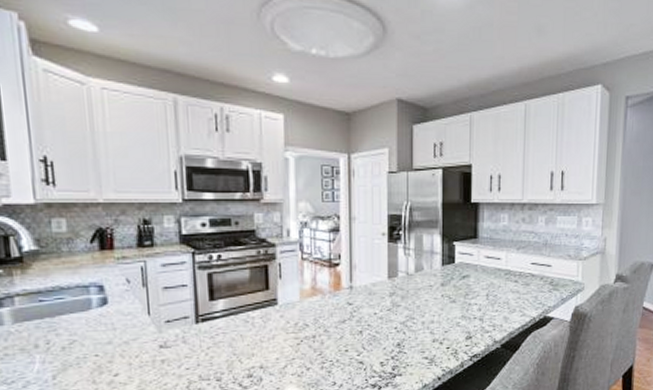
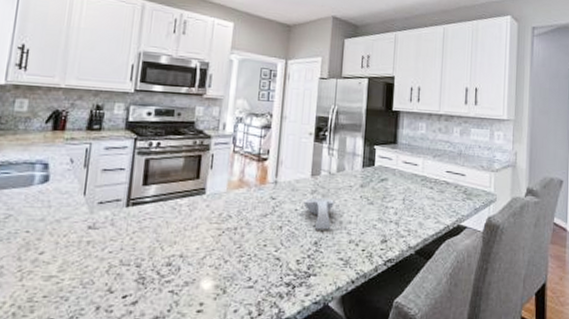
spoon rest: none [382,299,414,332] -> present [303,197,334,230]

